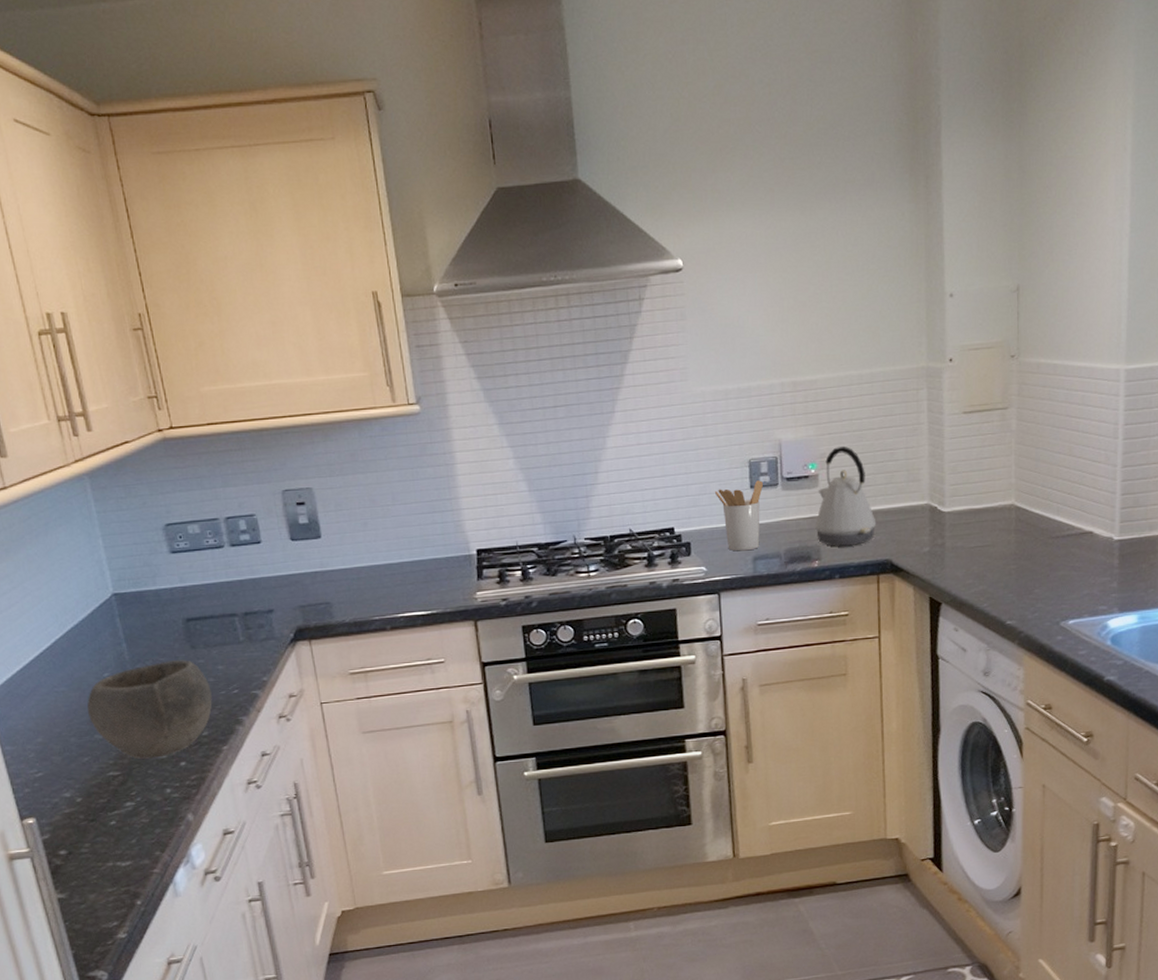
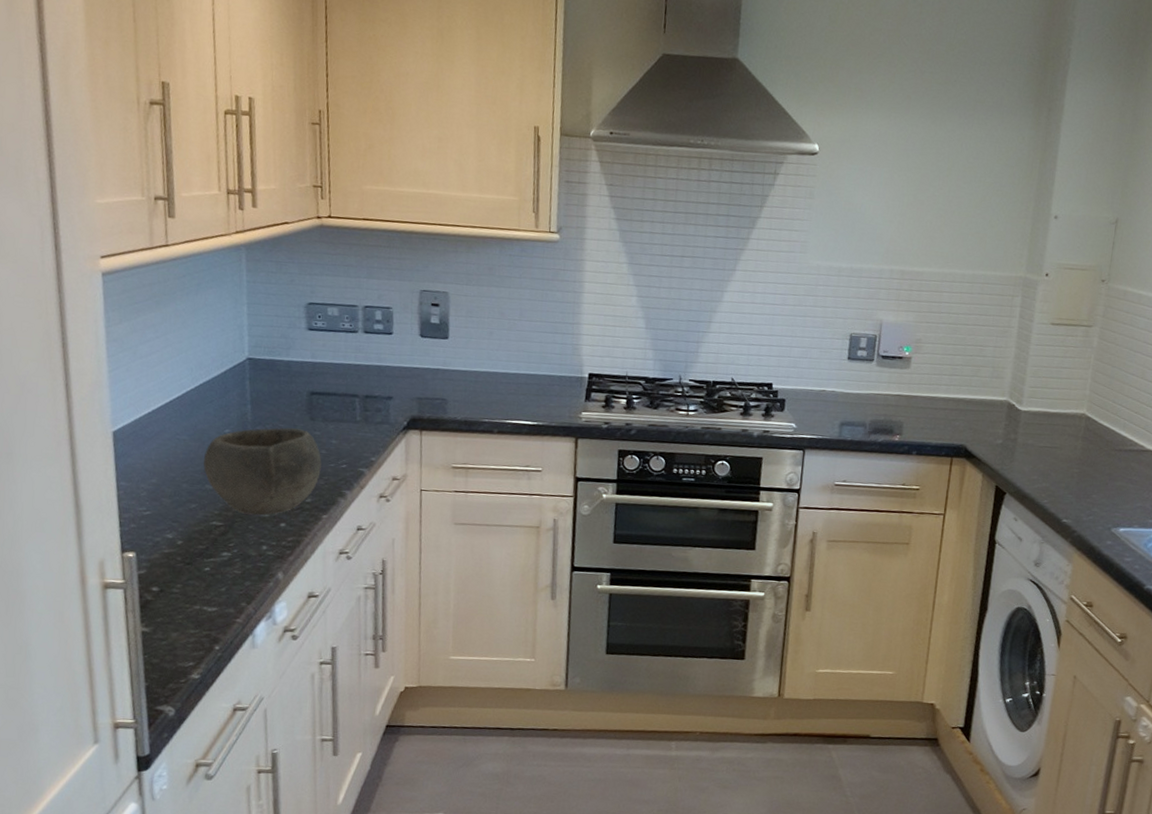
utensil holder: present [714,480,763,551] -> none [814,353,860,416]
kettle: present [815,445,877,546] -> none [901,335,958,427]

